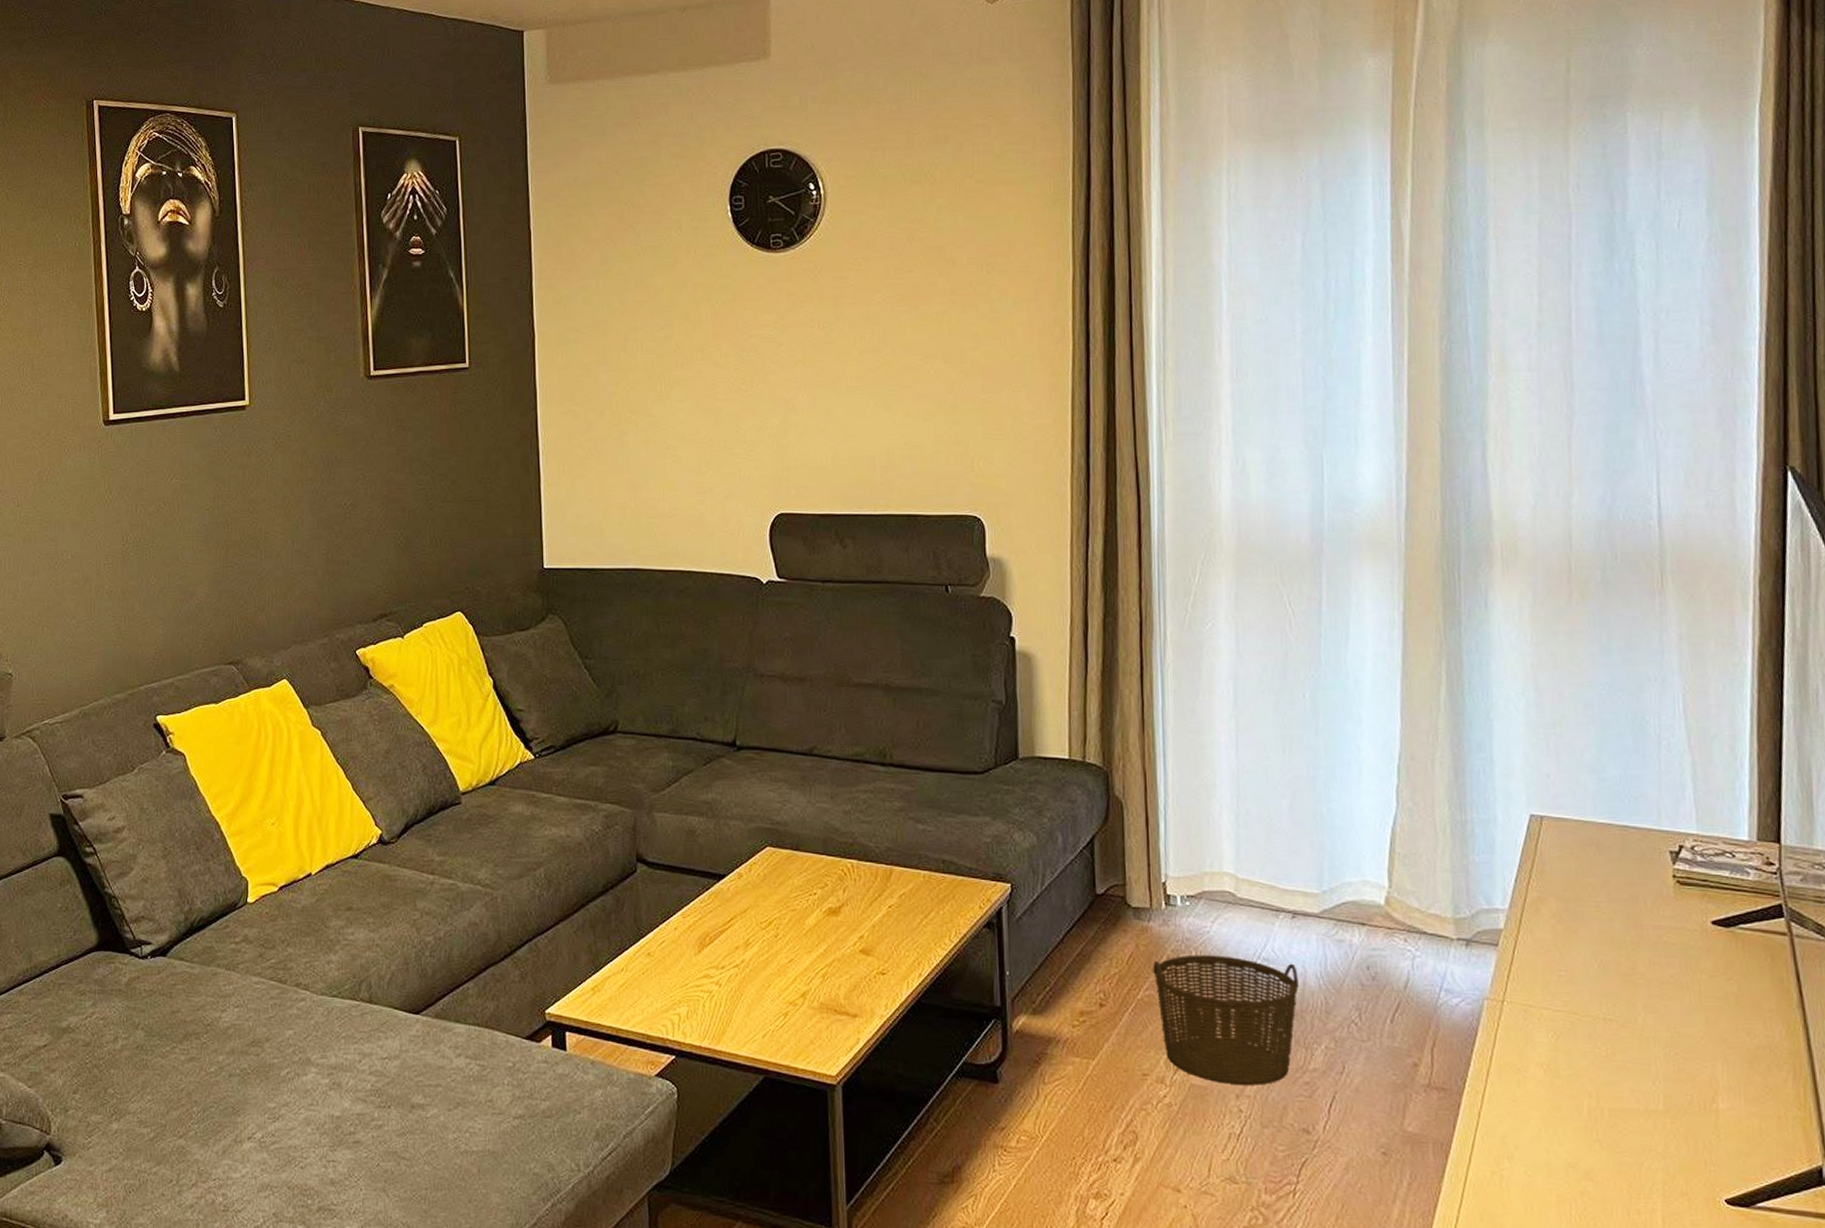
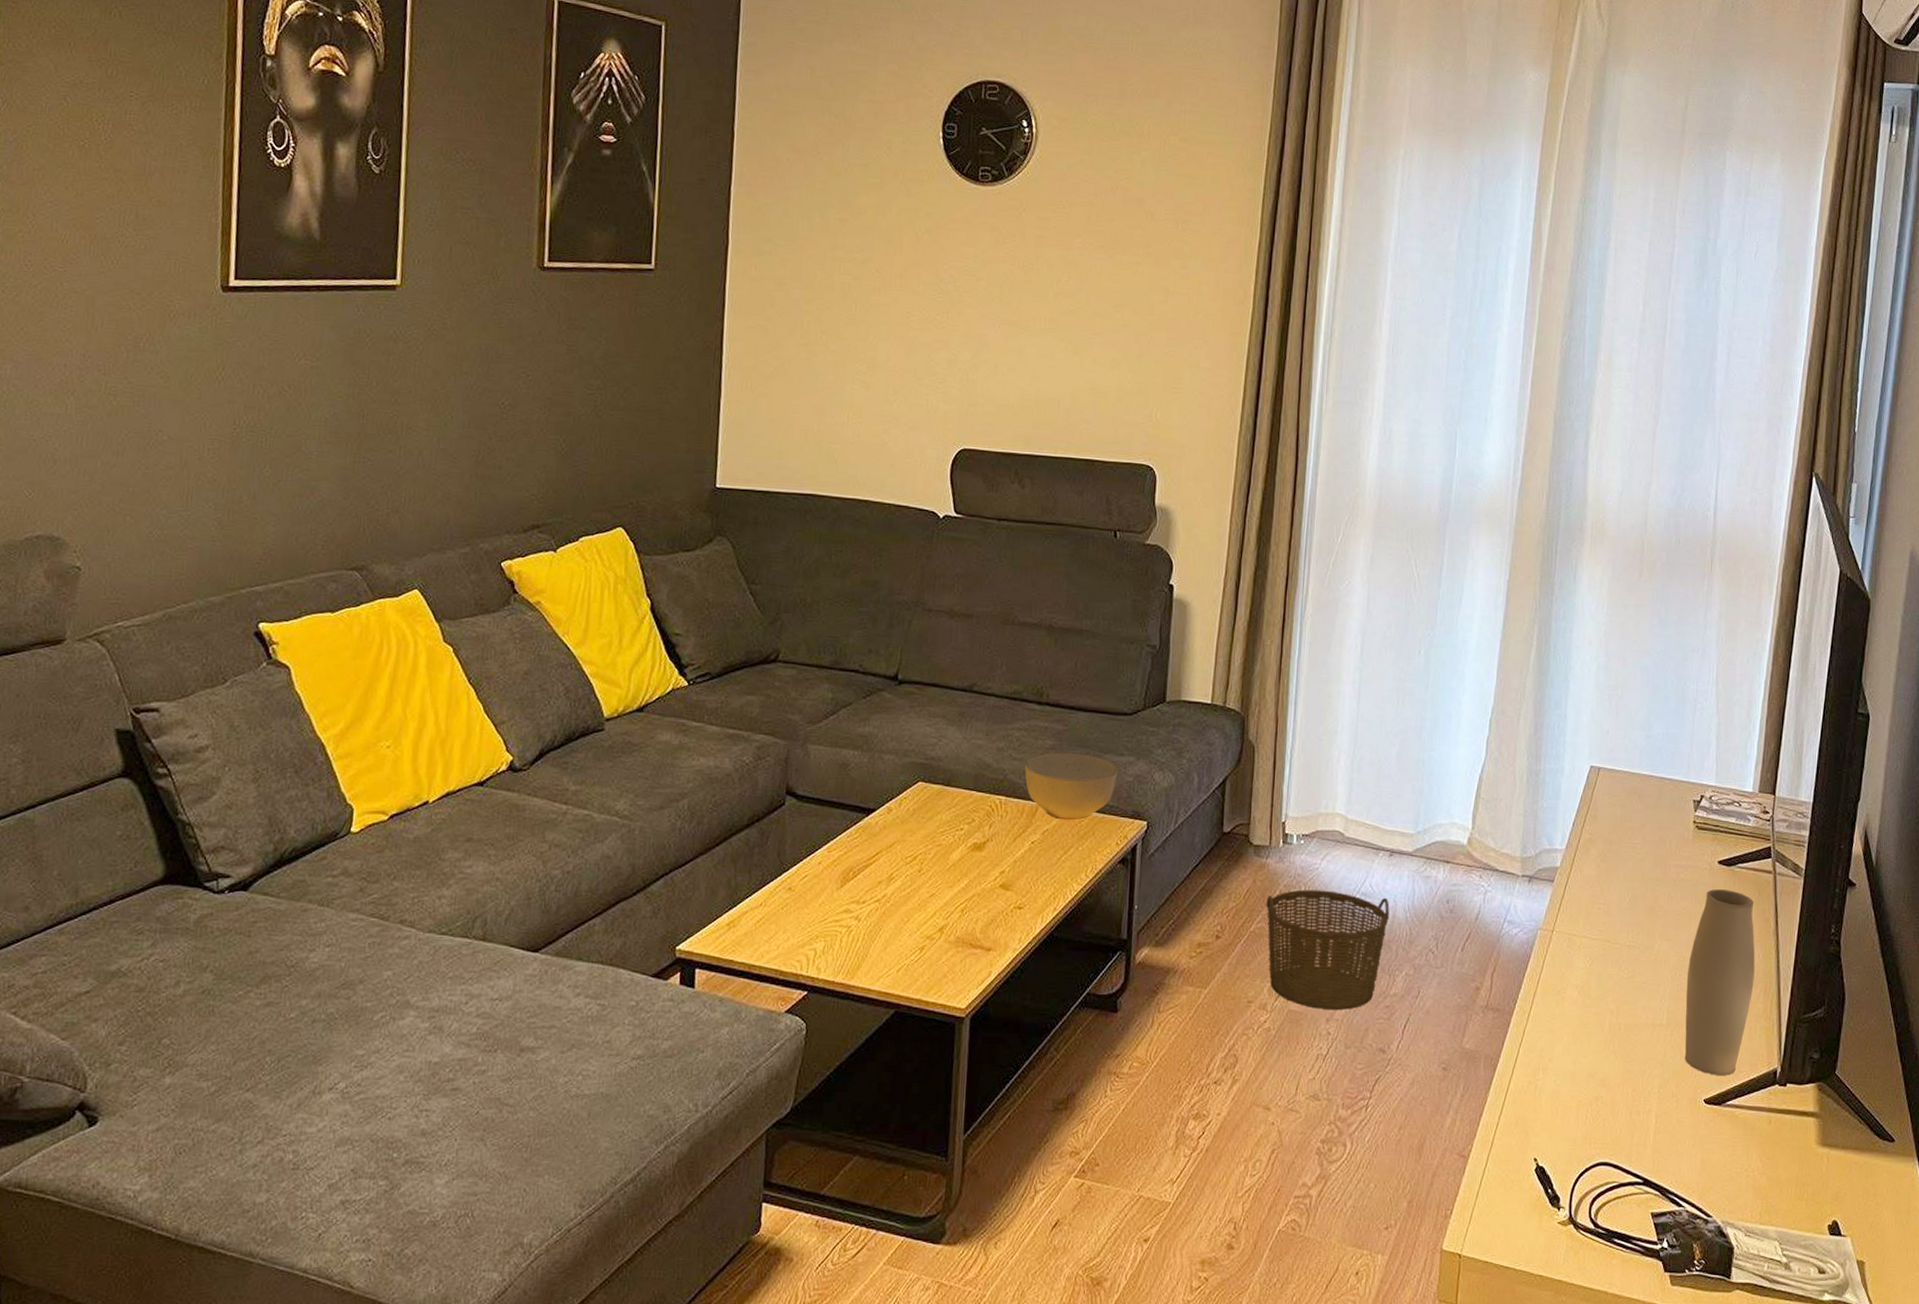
bowl: none [873,813,974,884] -> present [1024,751,1118,821]
vase: none [1684,954,1778,1173] -> present [1684,889,1755,1076]

